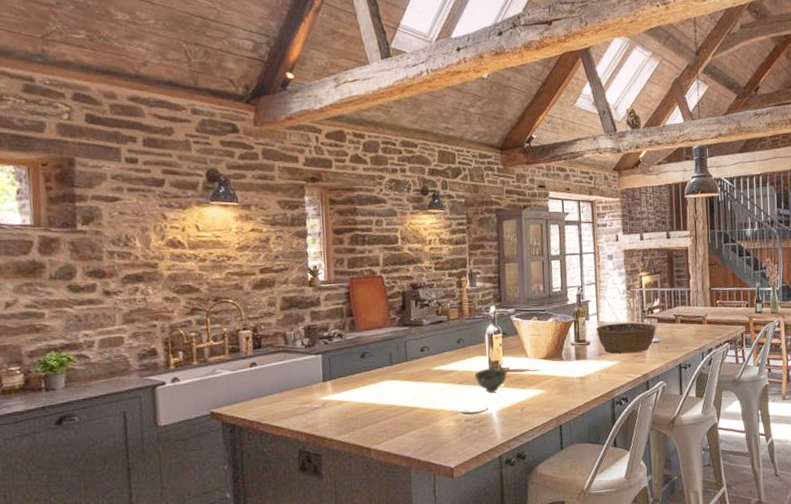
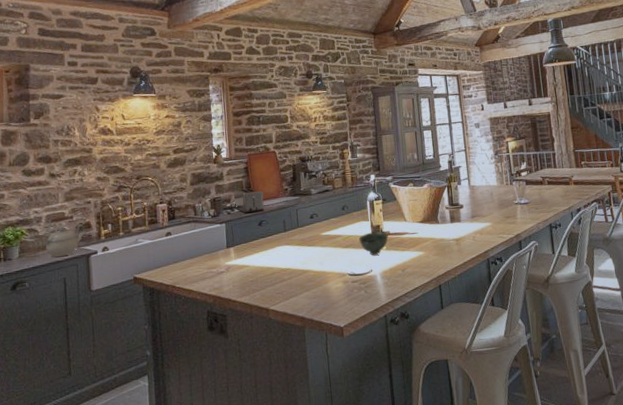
kettle: none [96,339,148,388] -> present [43,214,83,257]
toaster: none [332,314,368,344] -> present [233,187,265,214]
basket: present [595,322,656,354] -> none [467,185,525,216]

